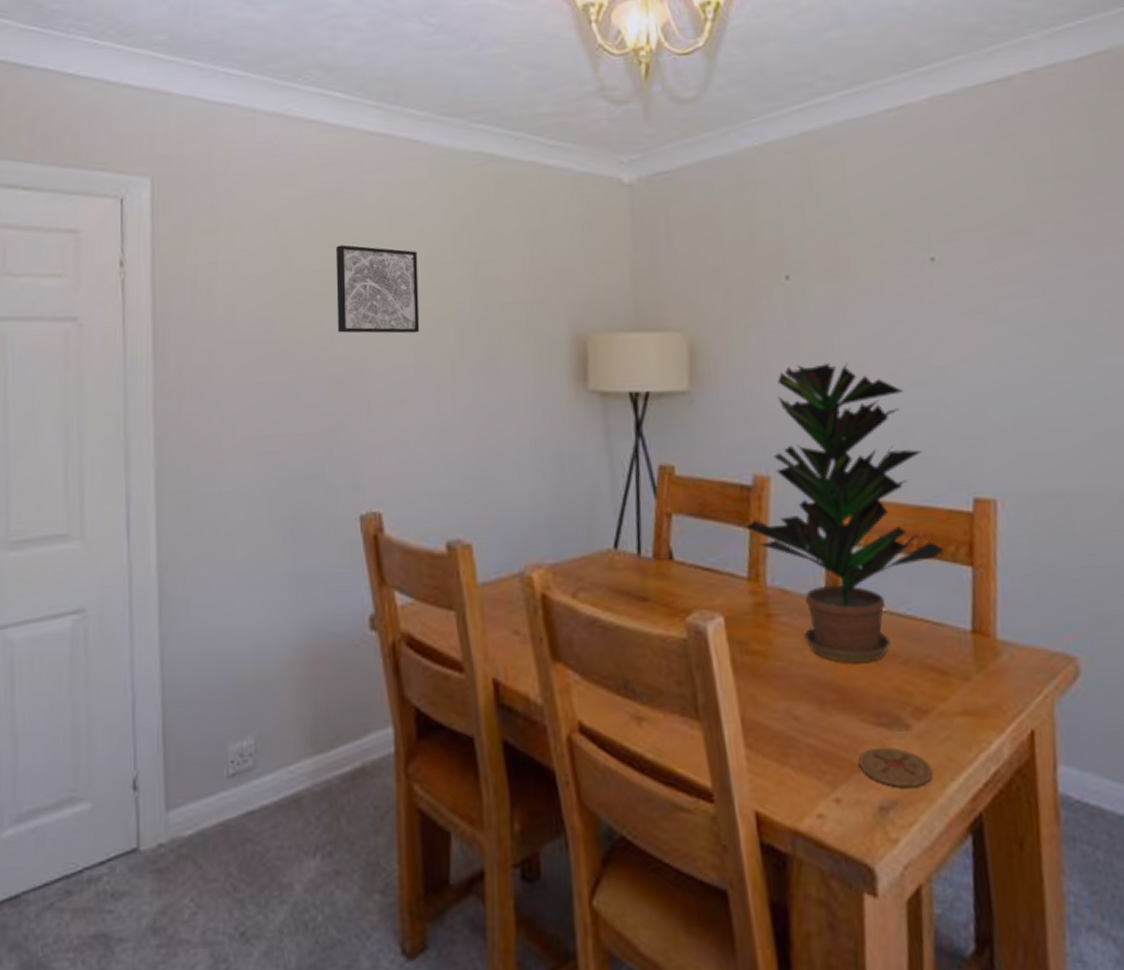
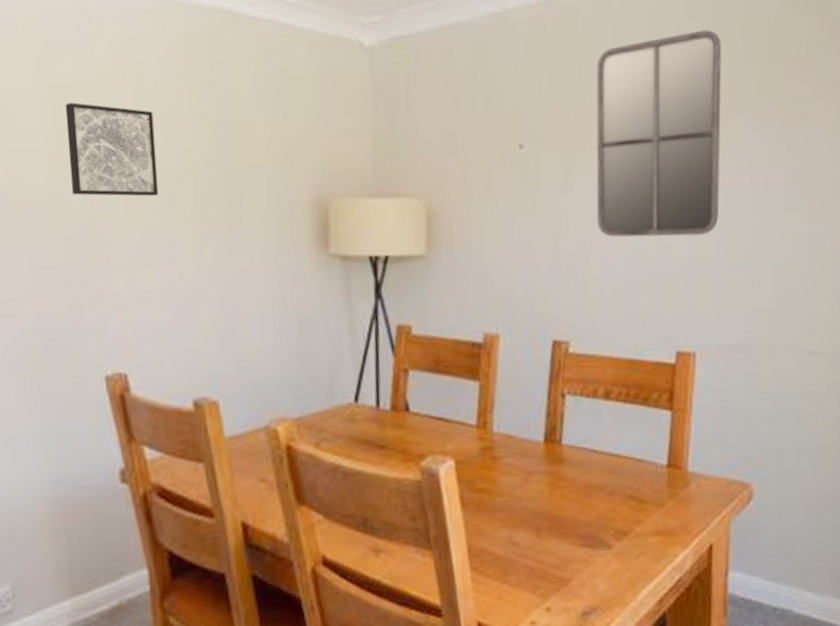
potted plant: present [745,362,944,664] -> none [476,229,649,497]
coaster: present [858,747,932,788] -> none [567,564,627,596]
home mirror: none [865,154,1012,371] -> present [596,30,722,237]

